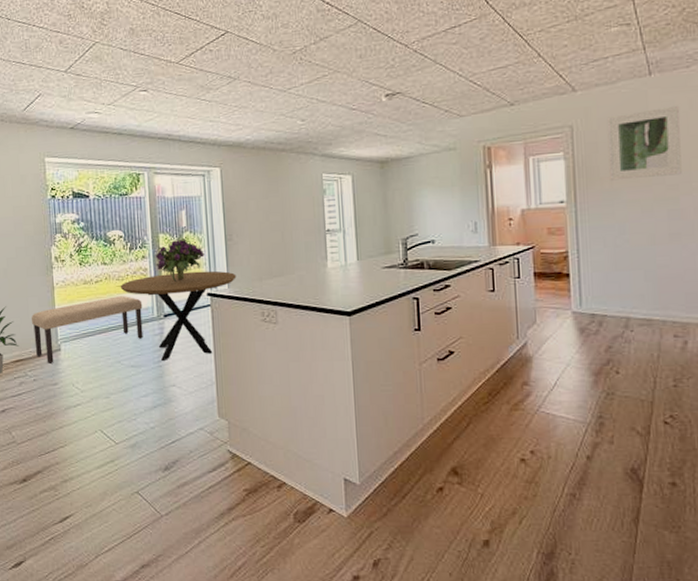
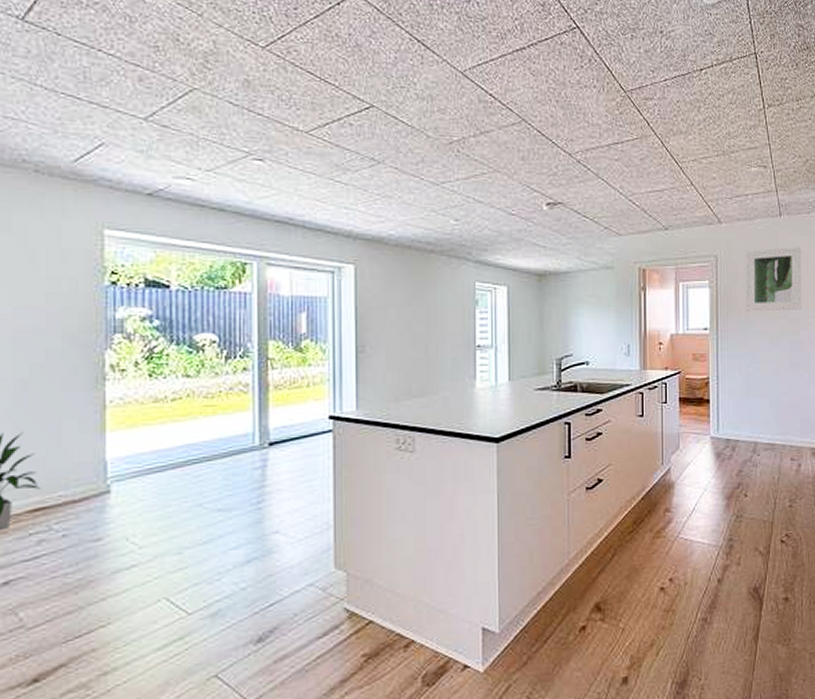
bench: present [32,296,143,363] -> none [66,418,240,511]
dining table: present [120,270,237,362] -> none [208,388,368,503]
bouquet: present [155,238,205,282] -> none [261,348,328,401]

